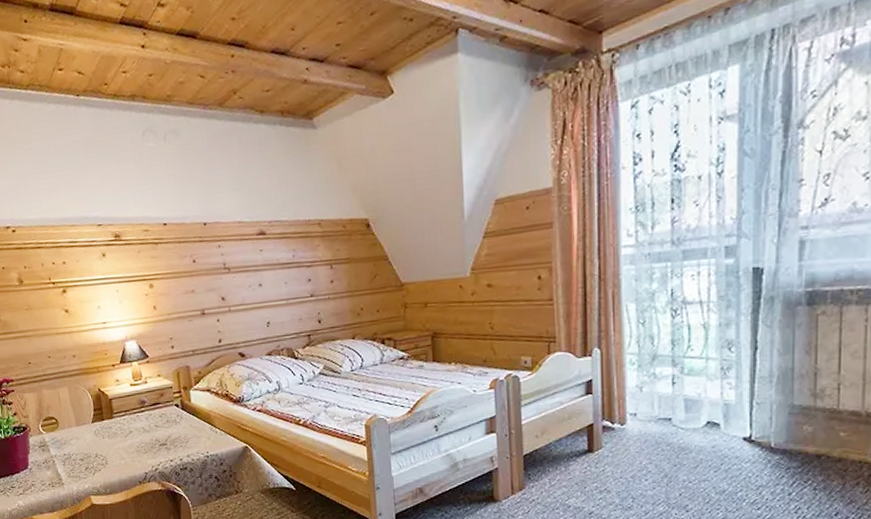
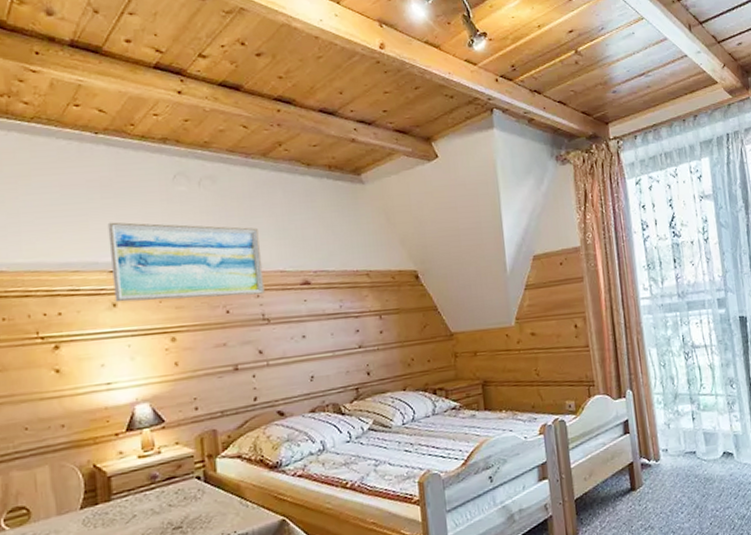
wall art: none [93,179,225,253] -> present [107,222,265,303]

